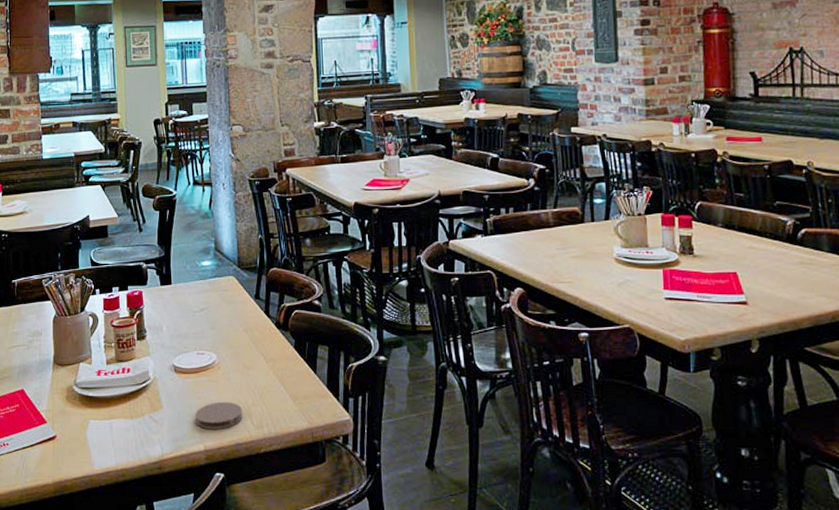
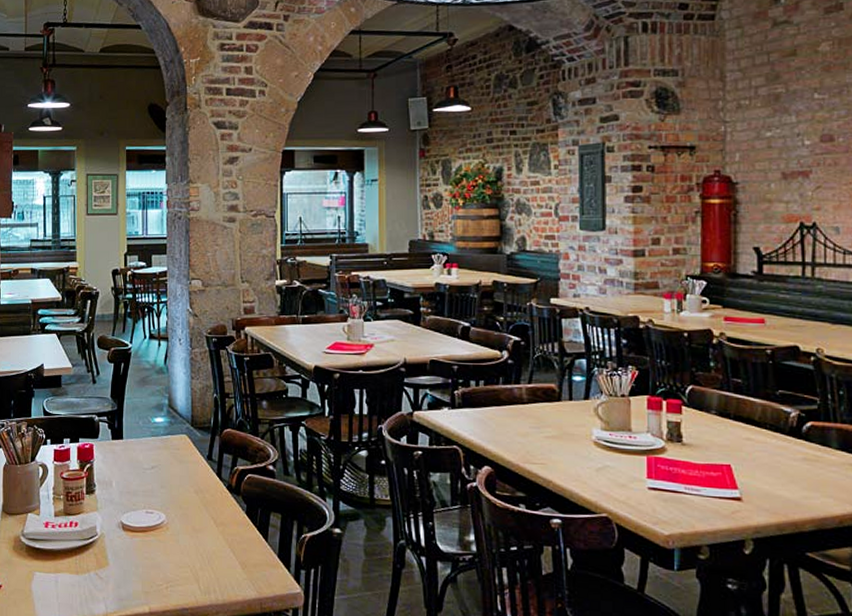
coaster: present [195,402,243,429] -> none [142,563,190,592]

